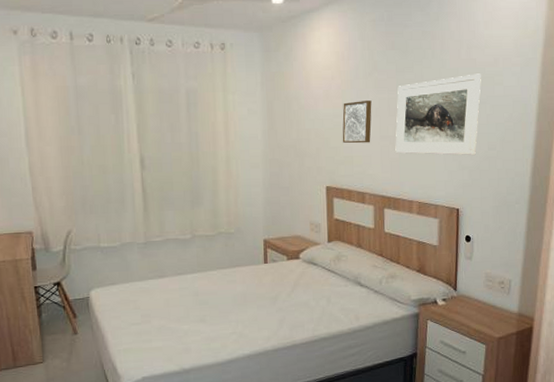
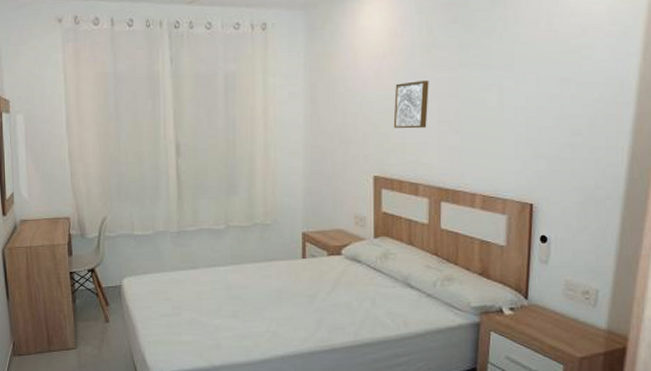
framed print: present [395,73,481,156] -> none [456,46,565,143]

